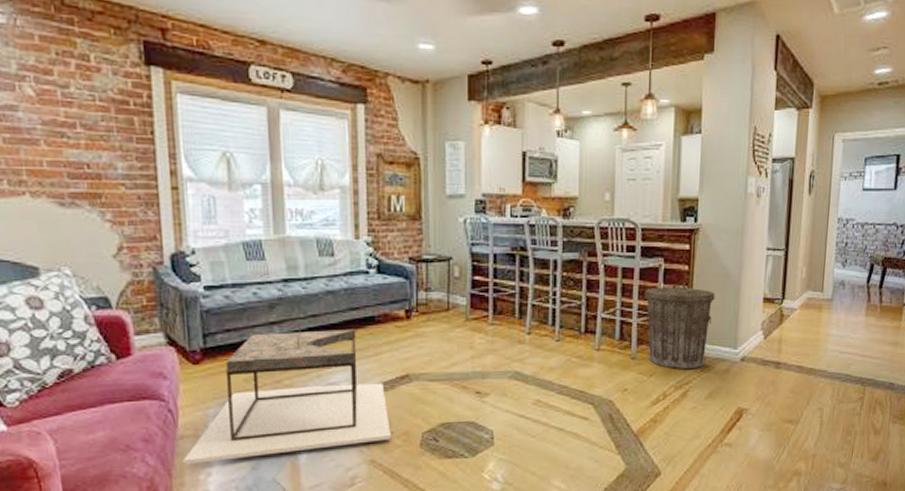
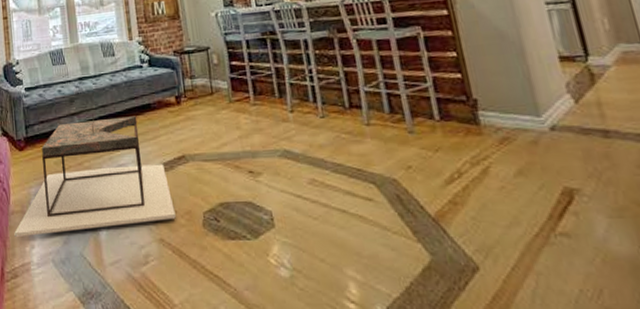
trash can: present [644,284,715,369] -> none [407,50,502,142]

